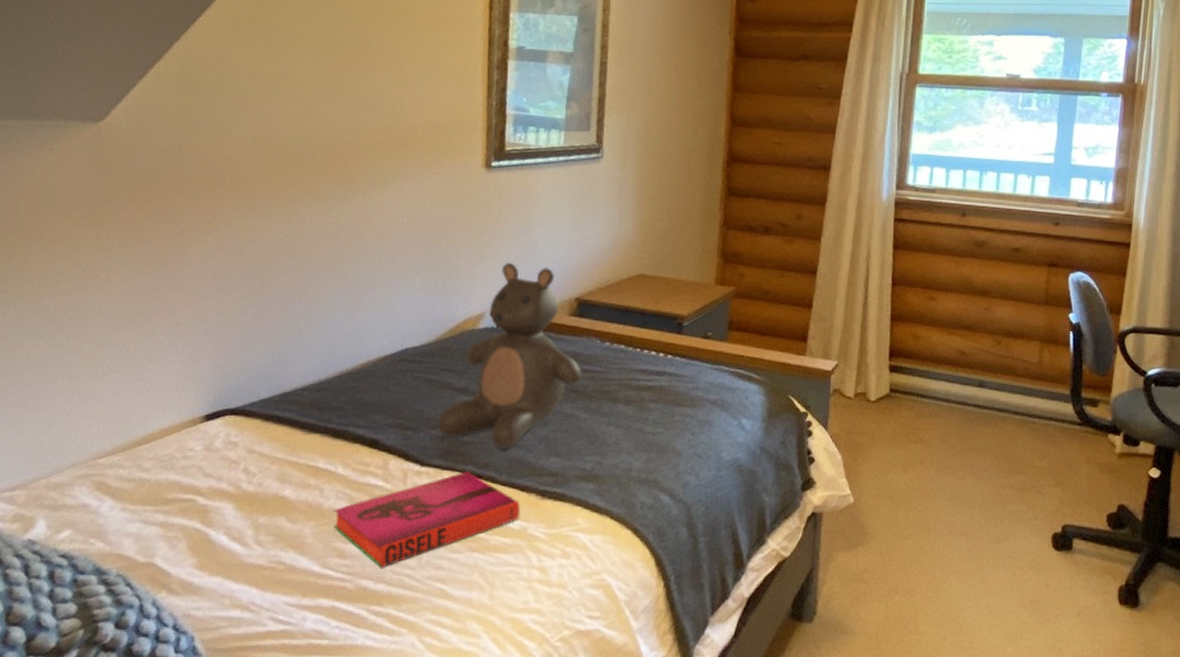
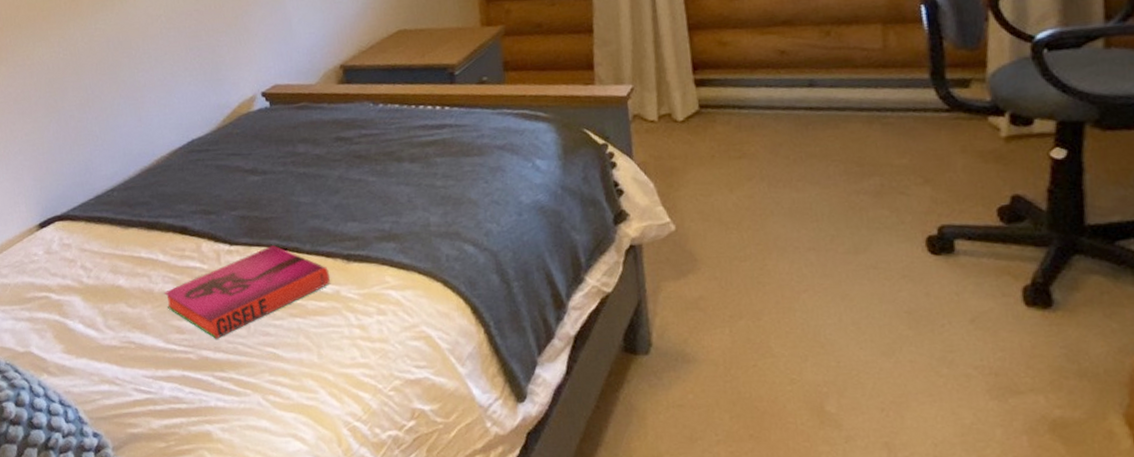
teddy bear: present [437,262,583,450] -> none [235,39,363,222]

